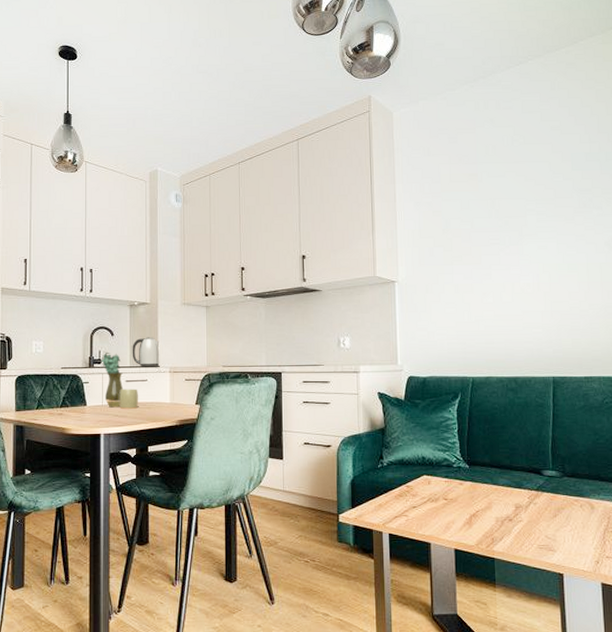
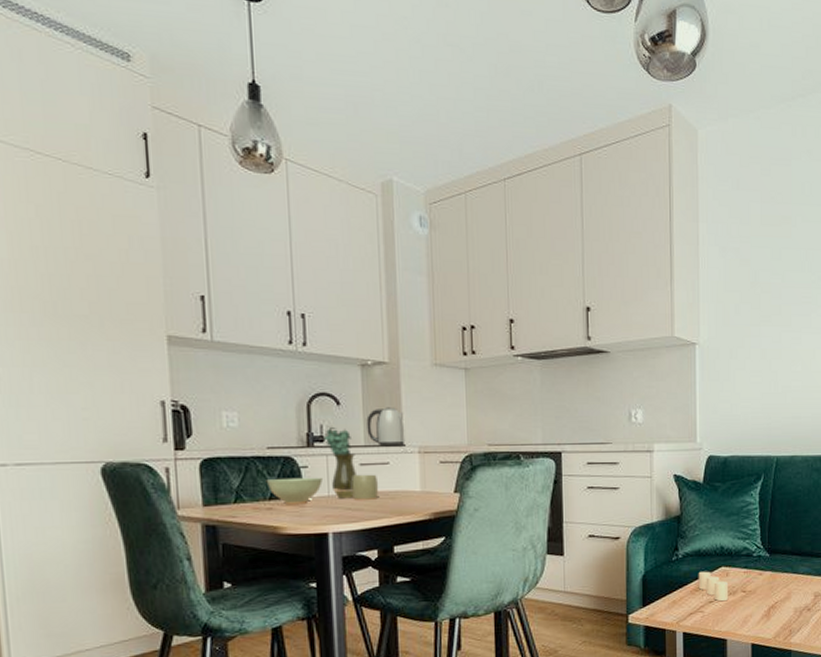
bowl: none [59,390,98,412] -> present [266,477,323,505]
candle: none [402,478,431,508] -> present [698,571,729,602]

